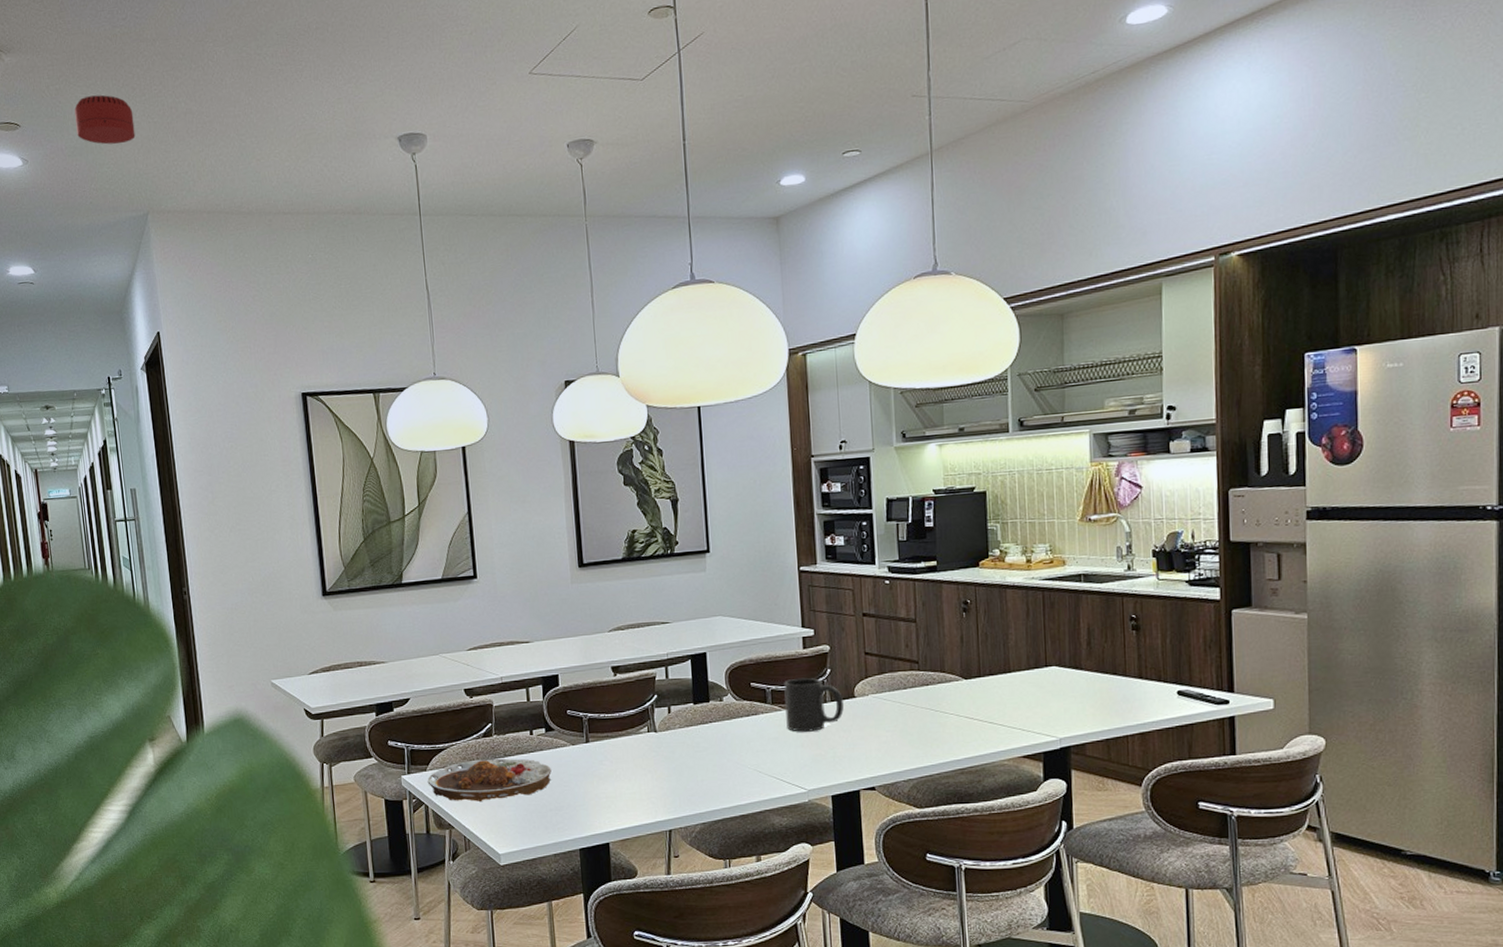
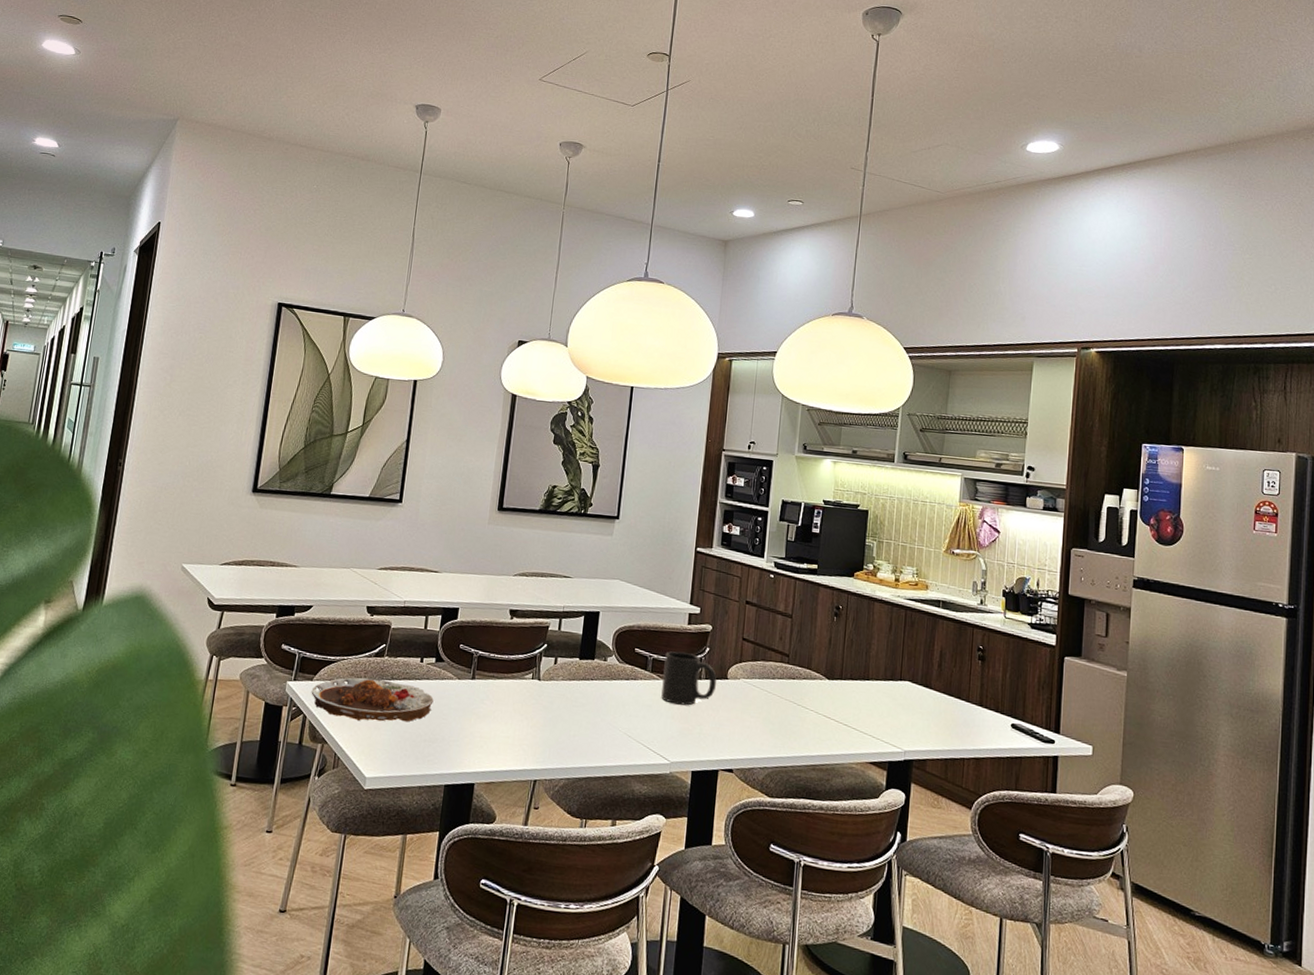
smoke detector: present [74,94,136,145] -> none [132,11,188,57]

